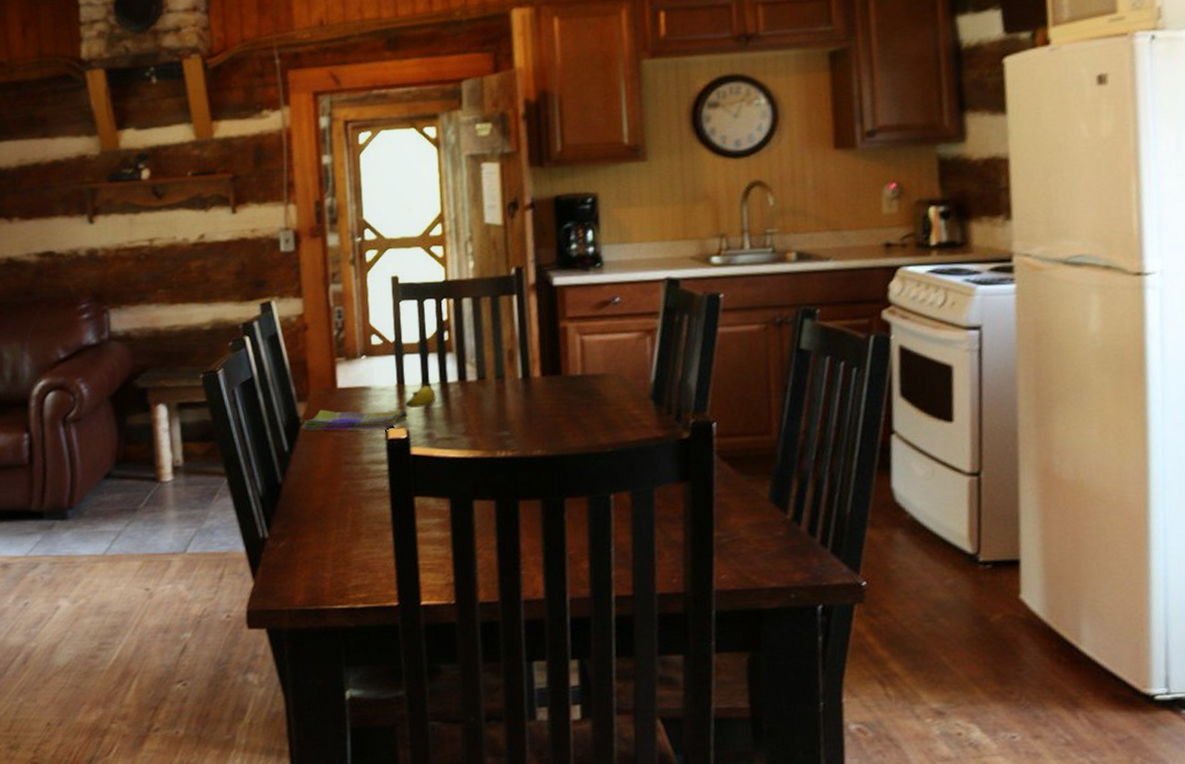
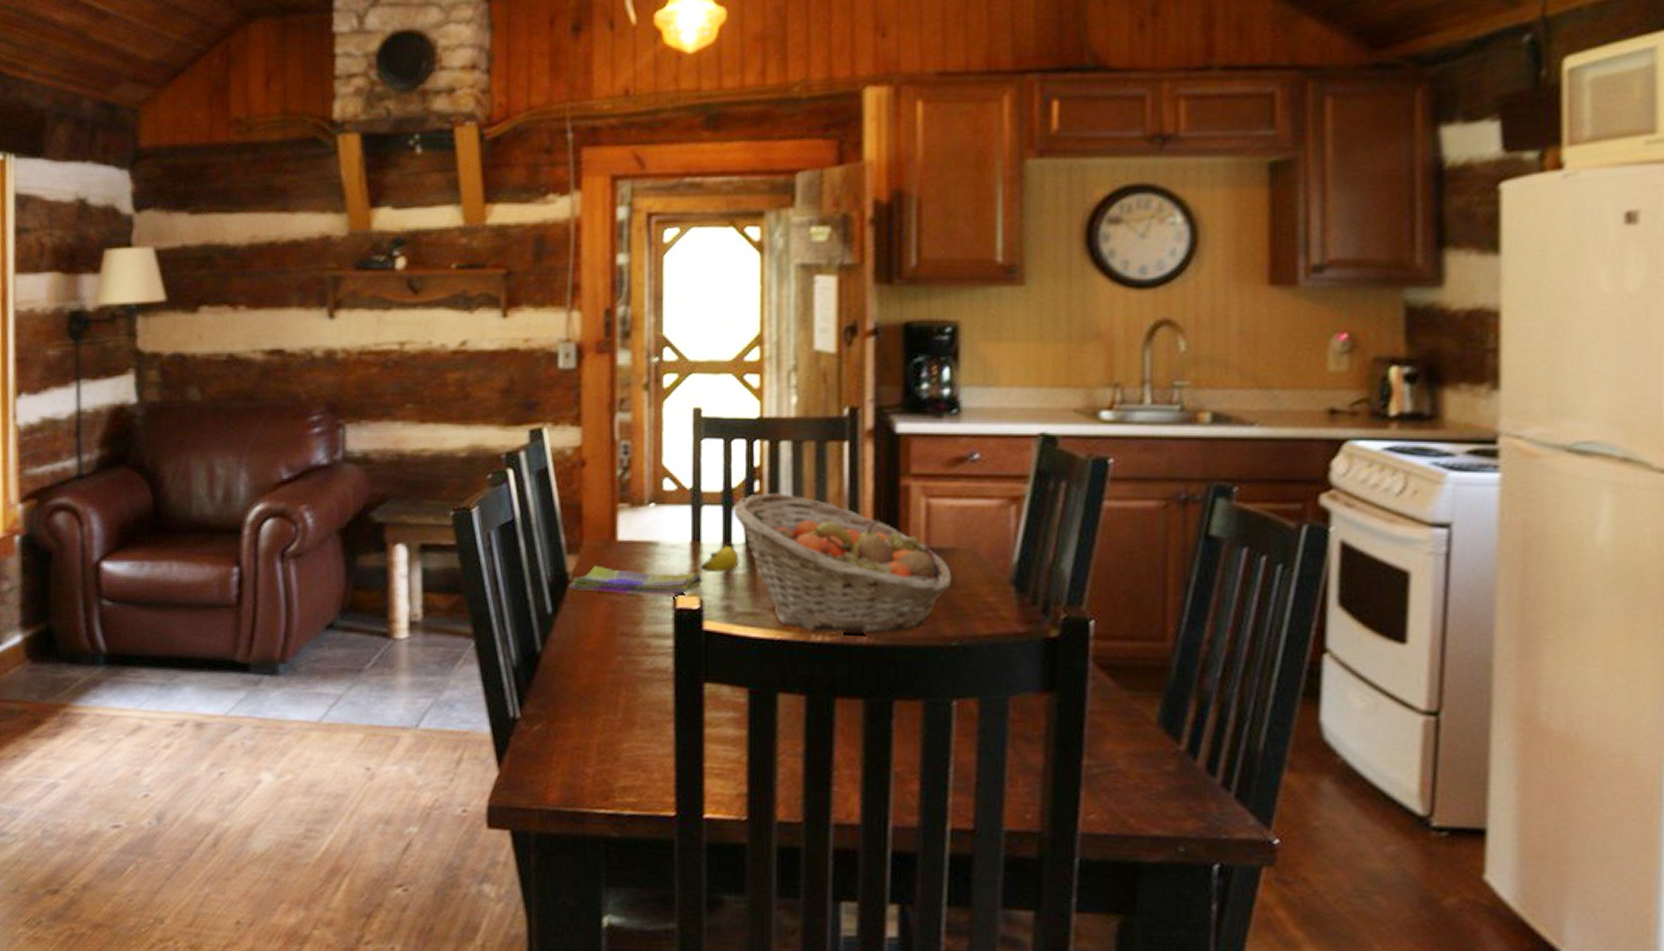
fruit basket: none [428,340,604,449] -> present [733,492,952,633]

